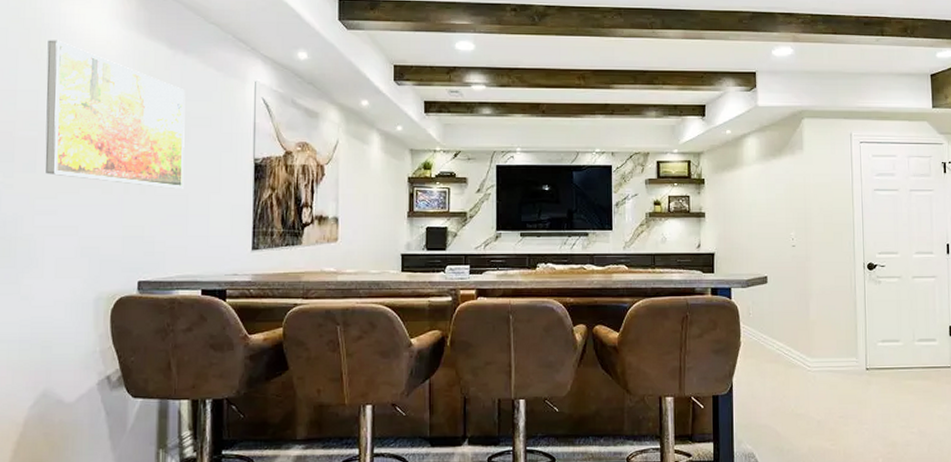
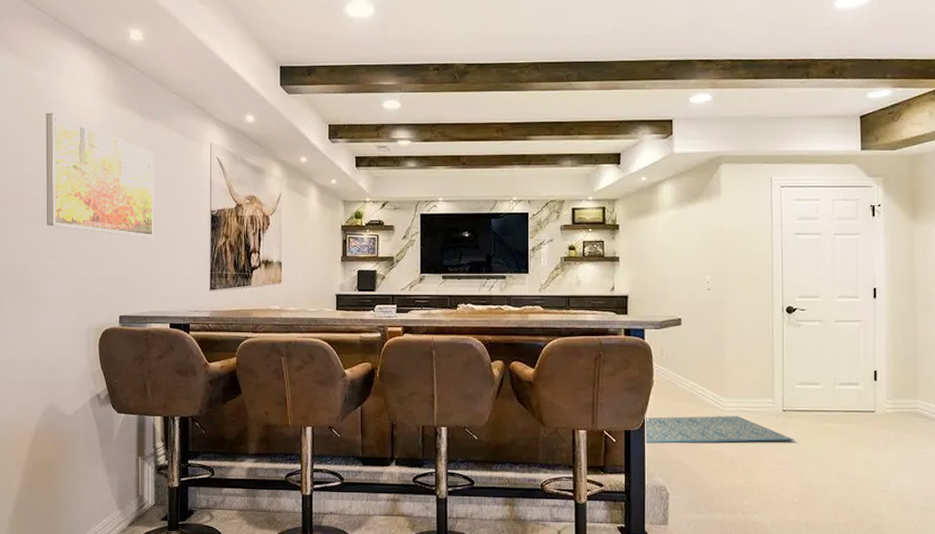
rug: none [731,376,877,408] -> present [644,416,794,444]

